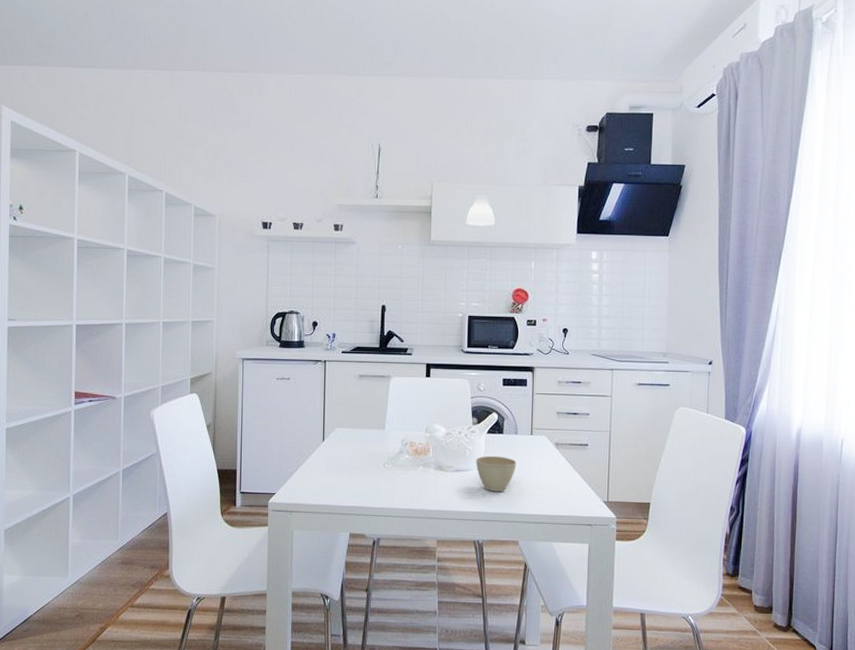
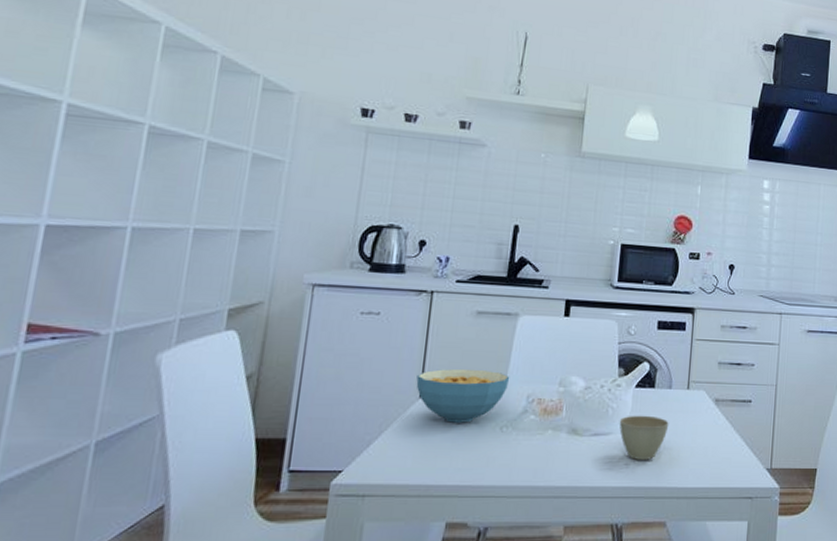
cereal bowl: none [320,419,388,460] -> present [416,368,510,423]

